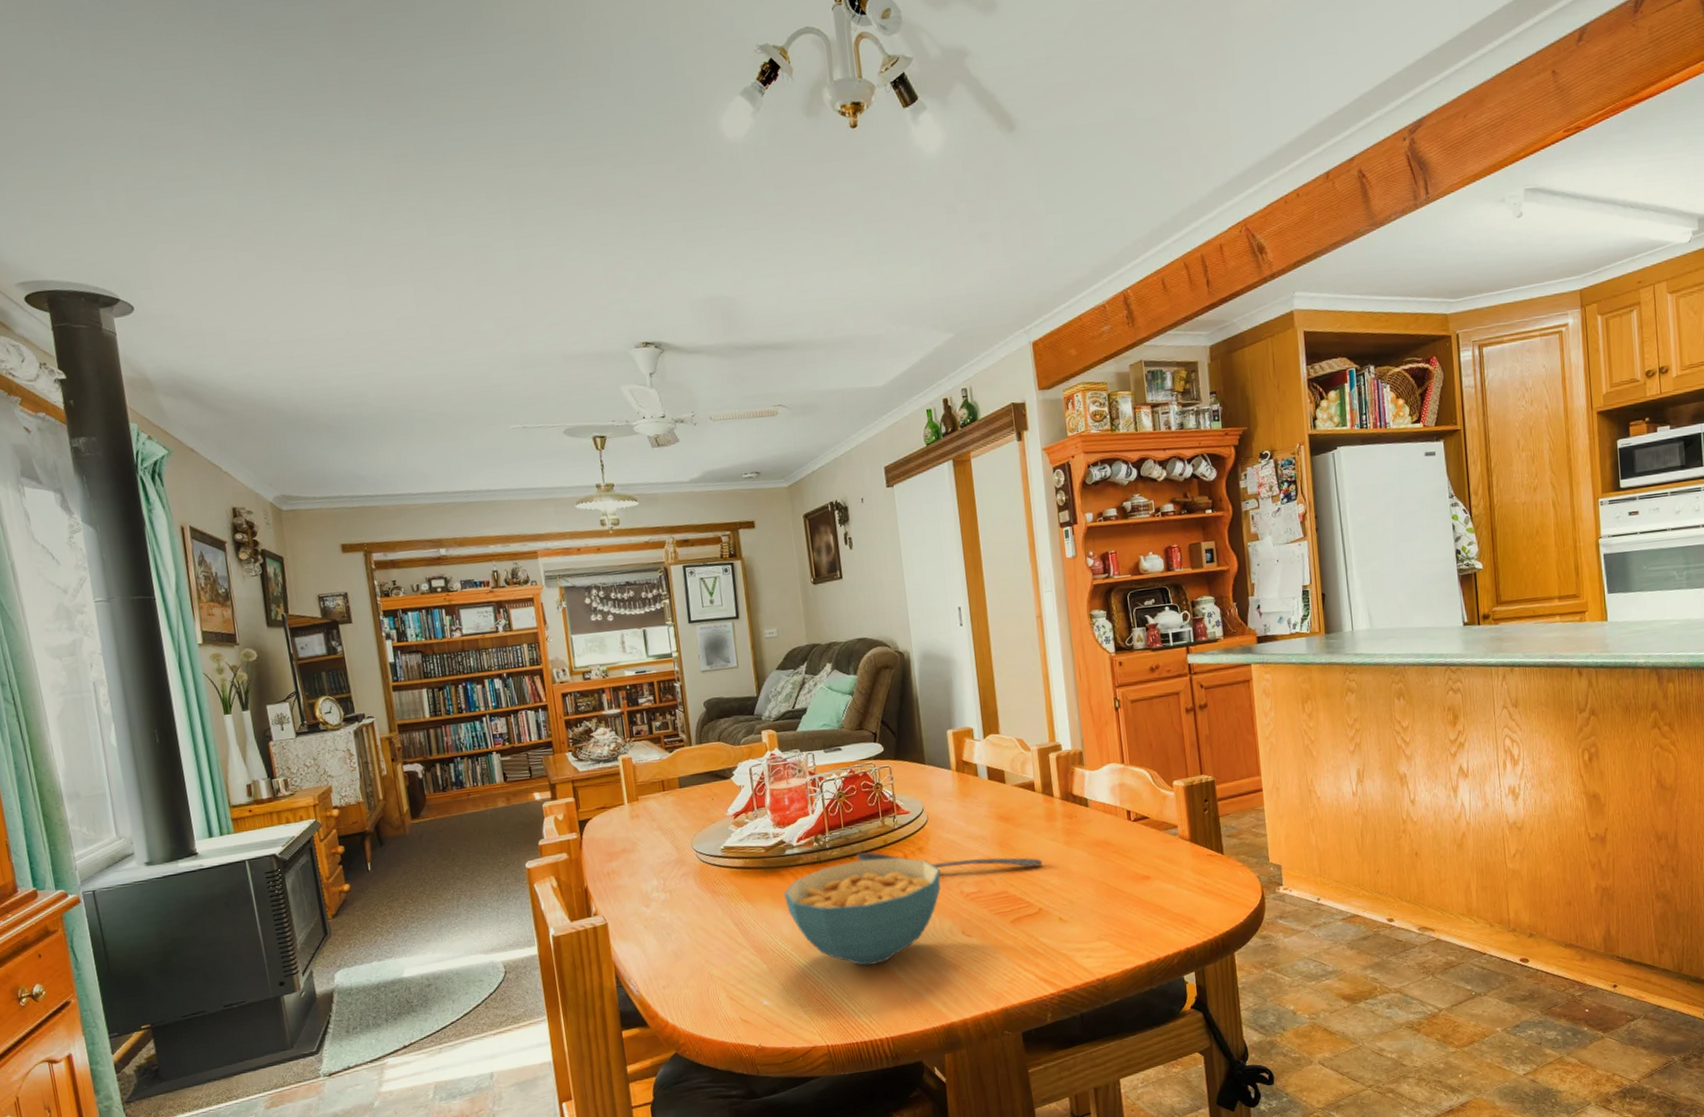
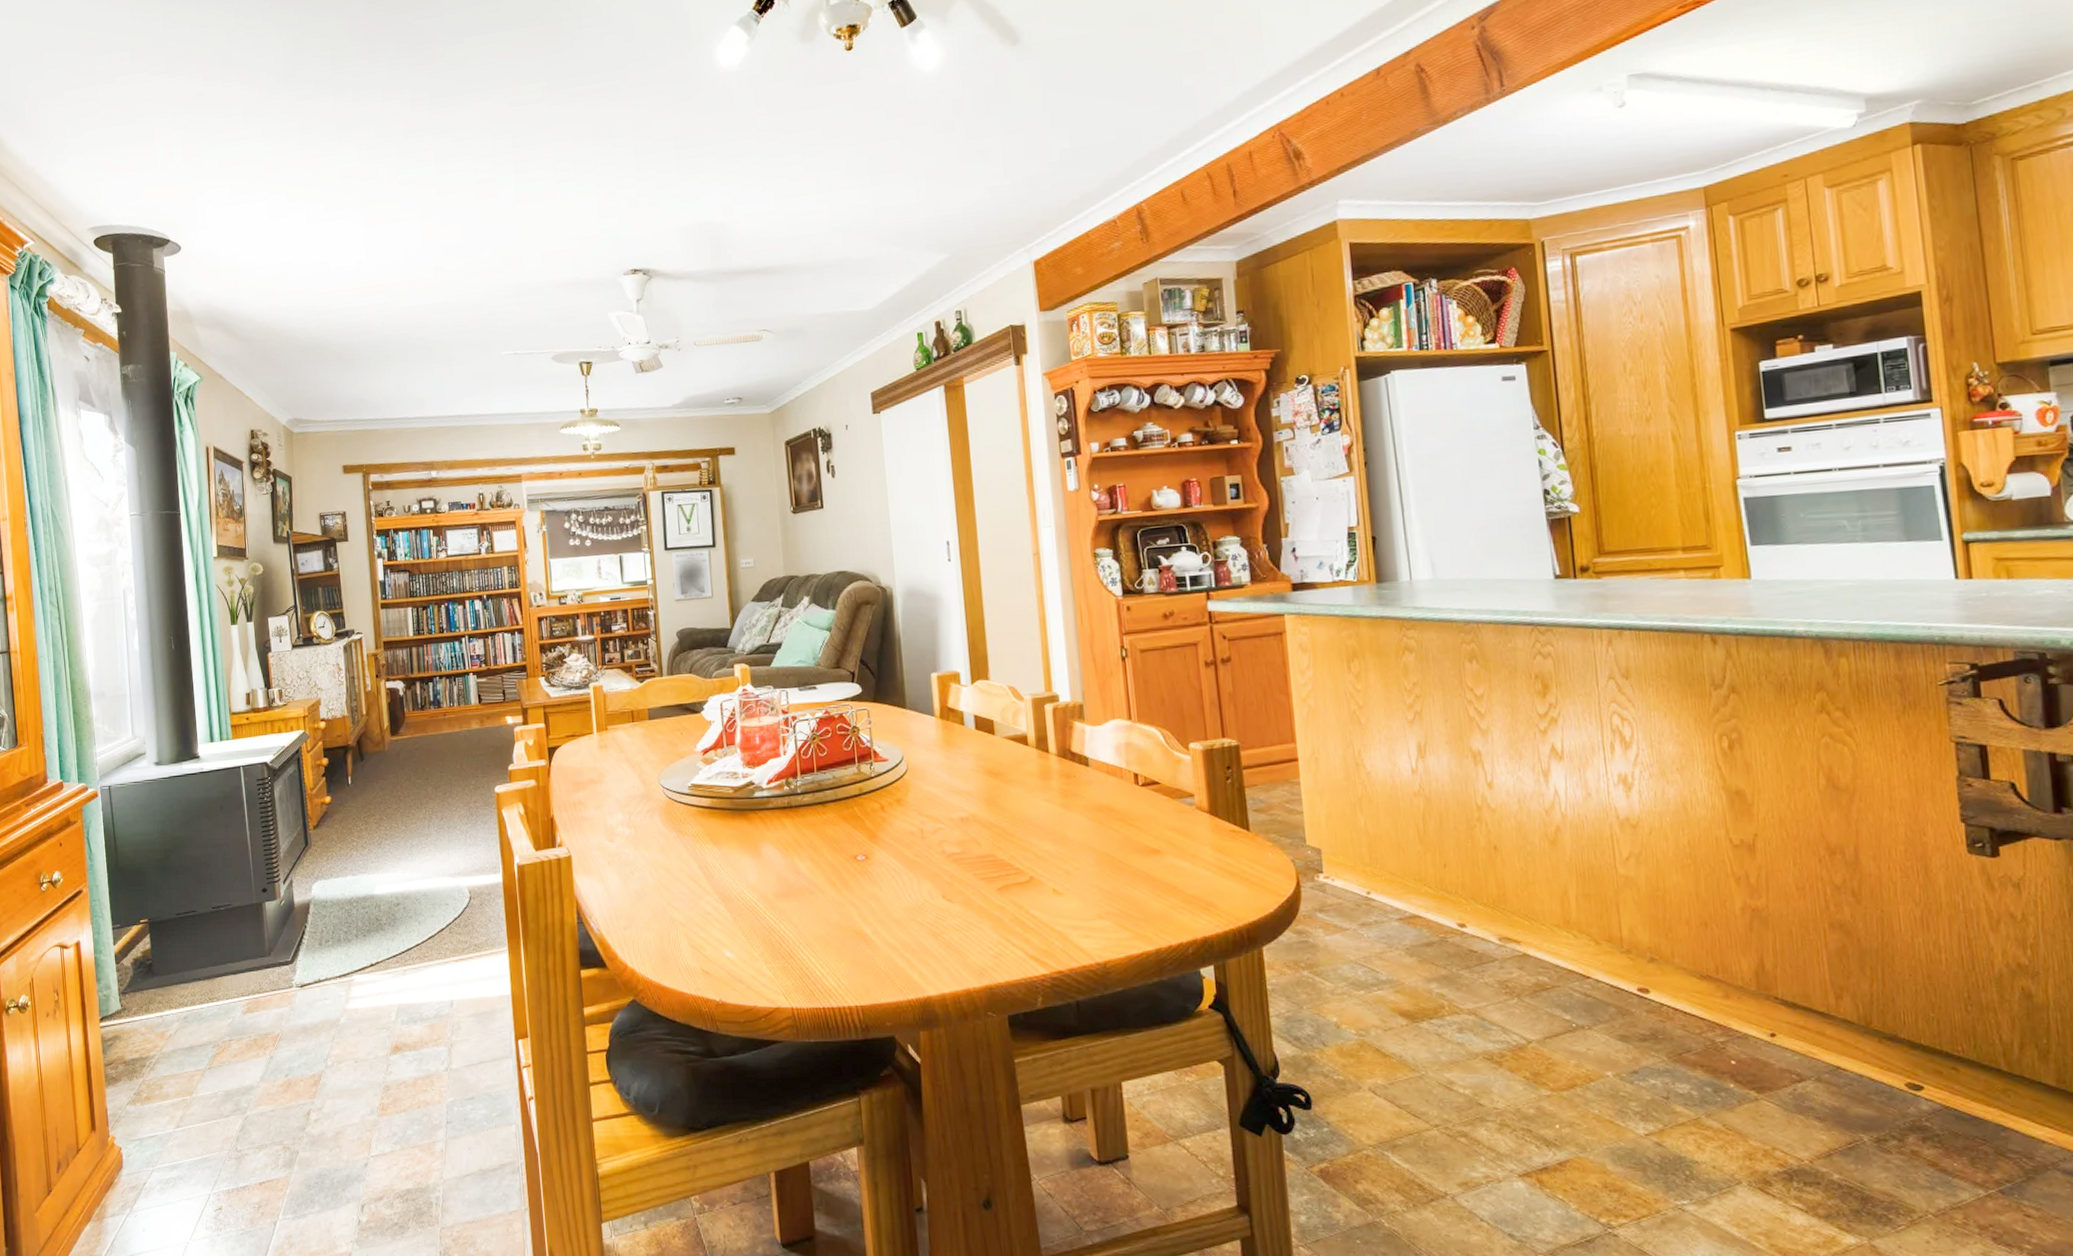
cereal bowl: present [784,857,941,966] -> none [751,807,921,924]
stirrer: present [857,852,1043,868] -> none [830,800,1036,830]

